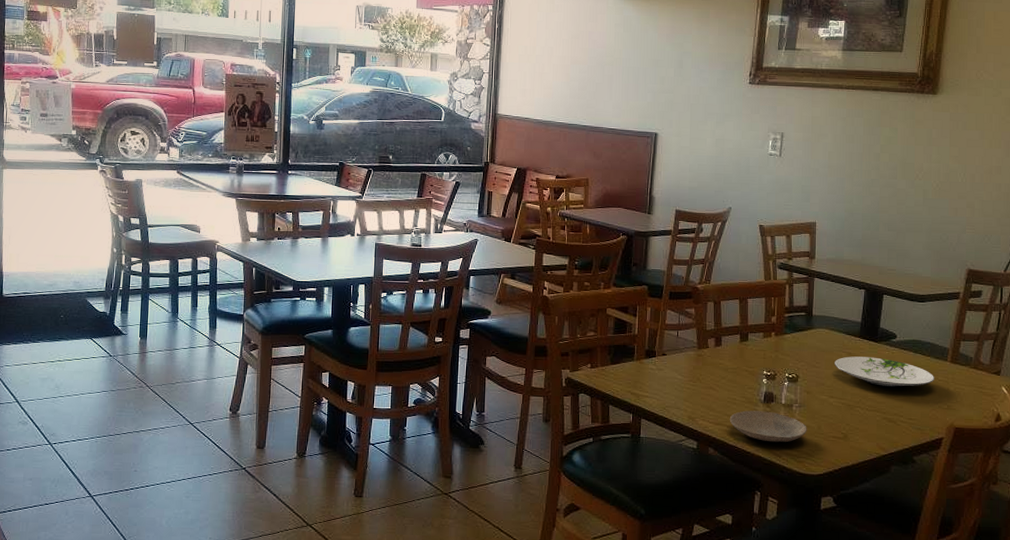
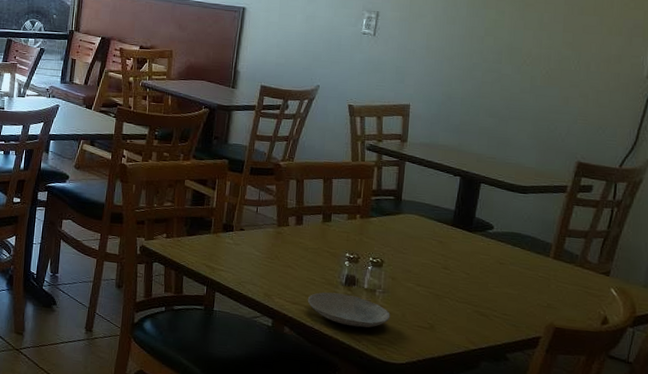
plate: present [834,356,934,388] -> none [422,244,534,281]

